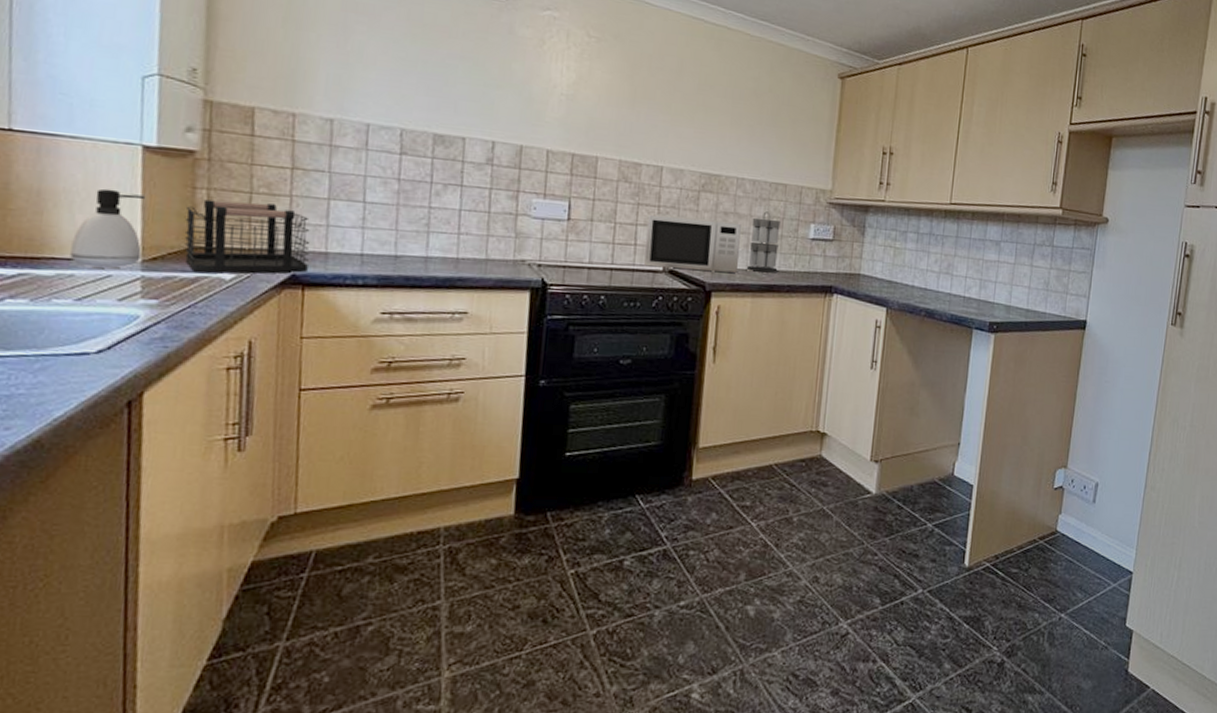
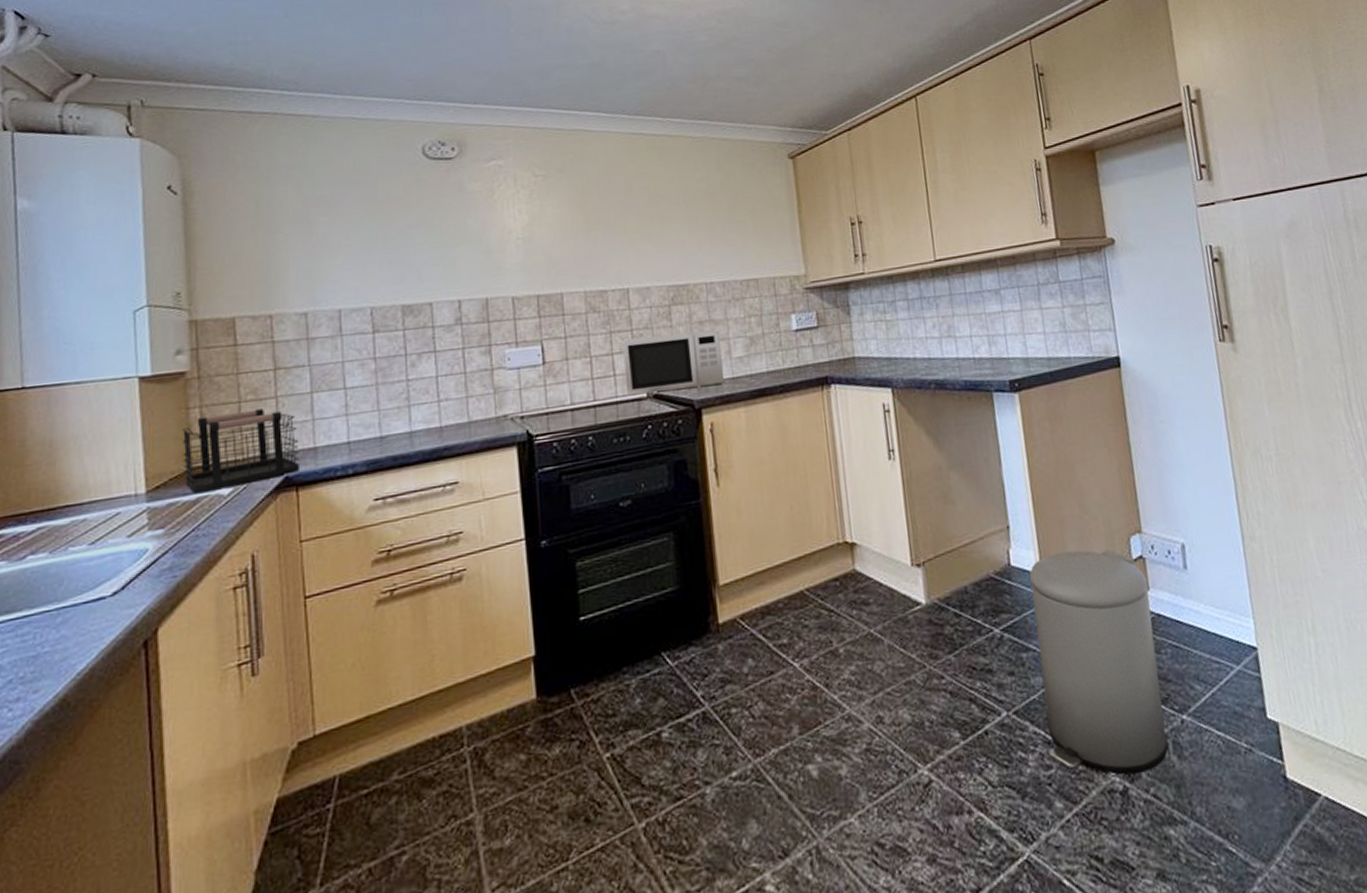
soap dispenser: present [70,188,146,269] -> none [82,425,146,508]
spice rack: present [746,211,781,273] -> none [729,311,766,379]
pedal bin: none [948,472,1061,651] -> present [1029,549,1169,775]

